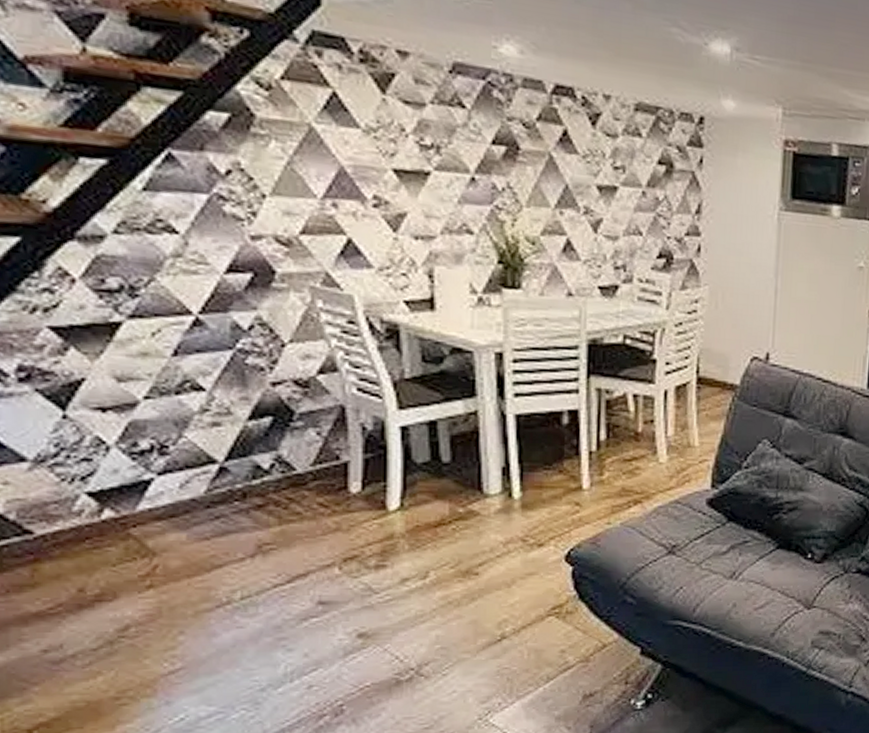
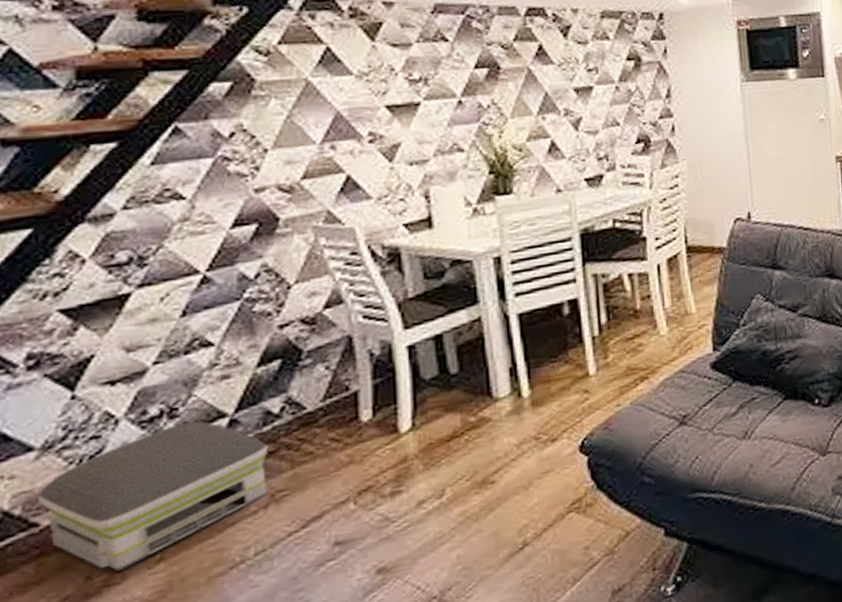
air purifier: none [32,462,257,589] -> present [38,421,269,571]

